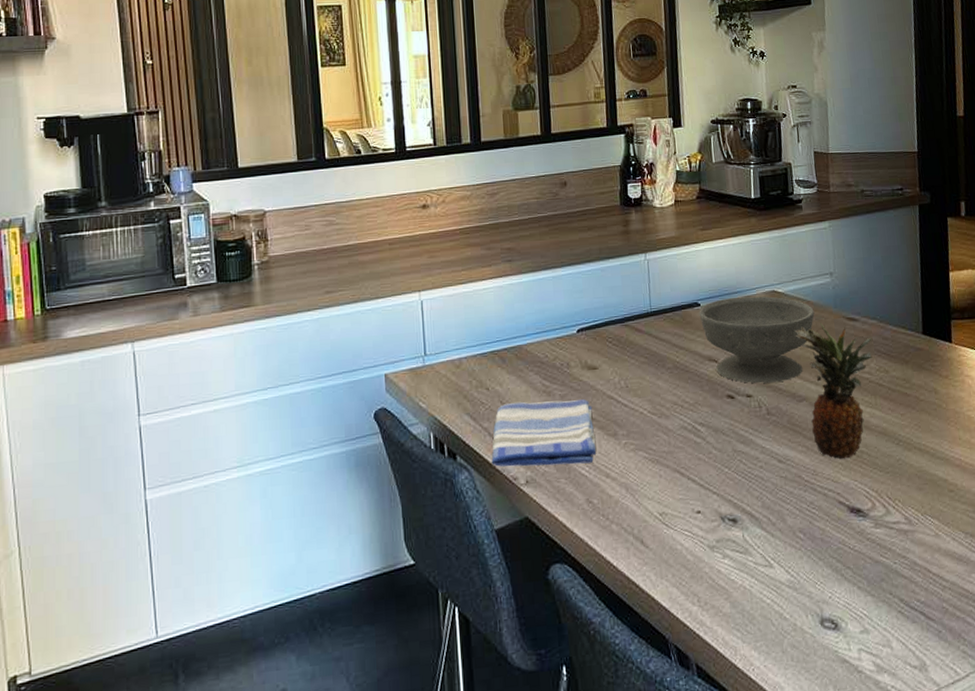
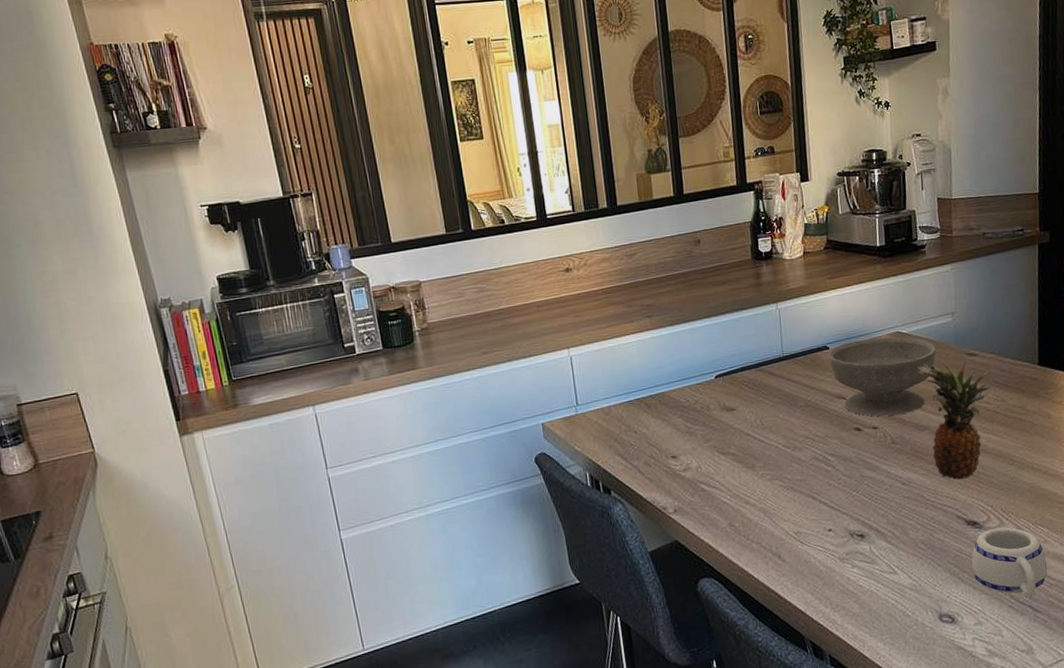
dish towel: present [491,398,596,467] -> none [642,436,736,499]
mug: none [855,517,939,602] -> present [971,527,1047,598]

